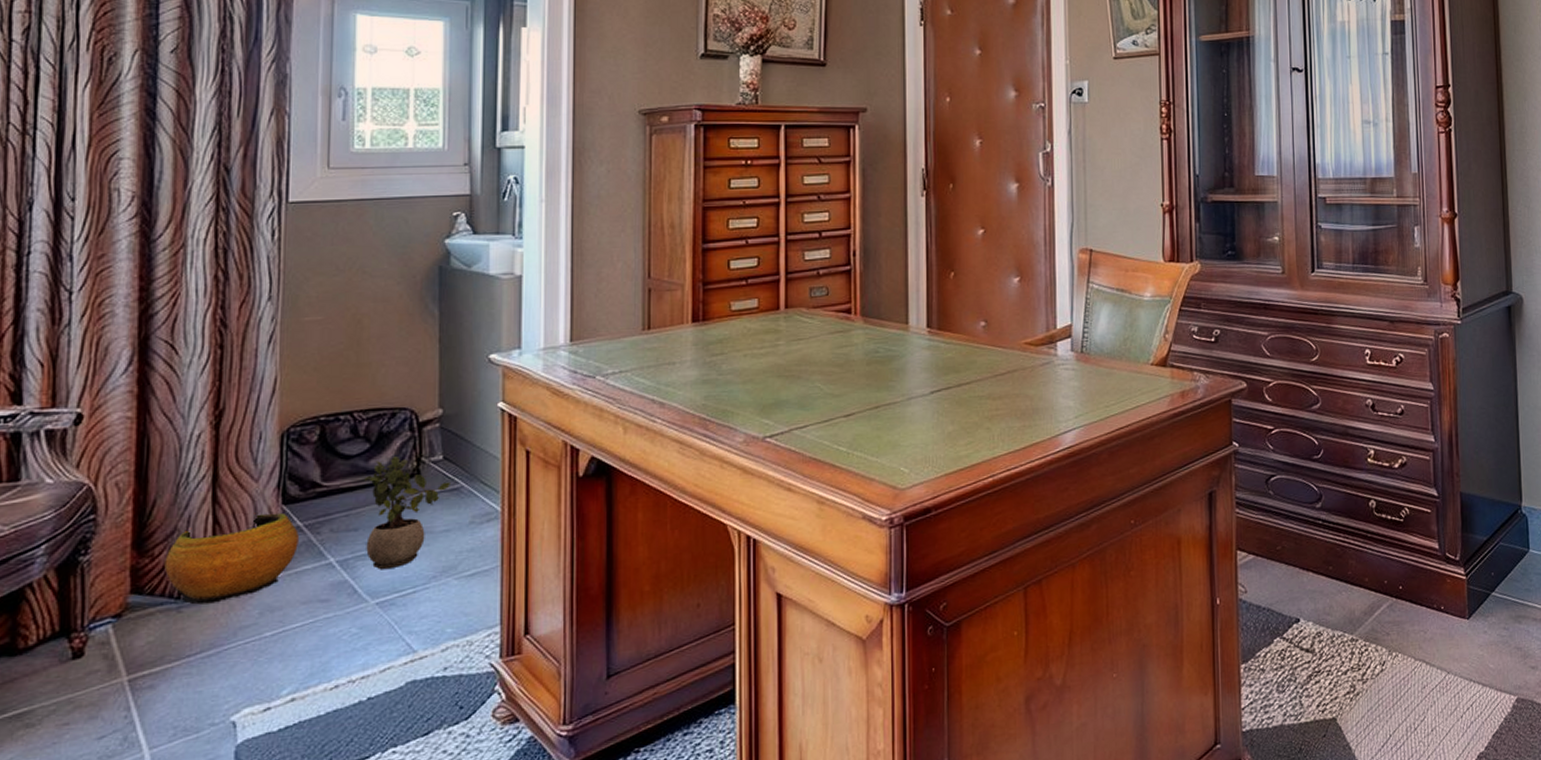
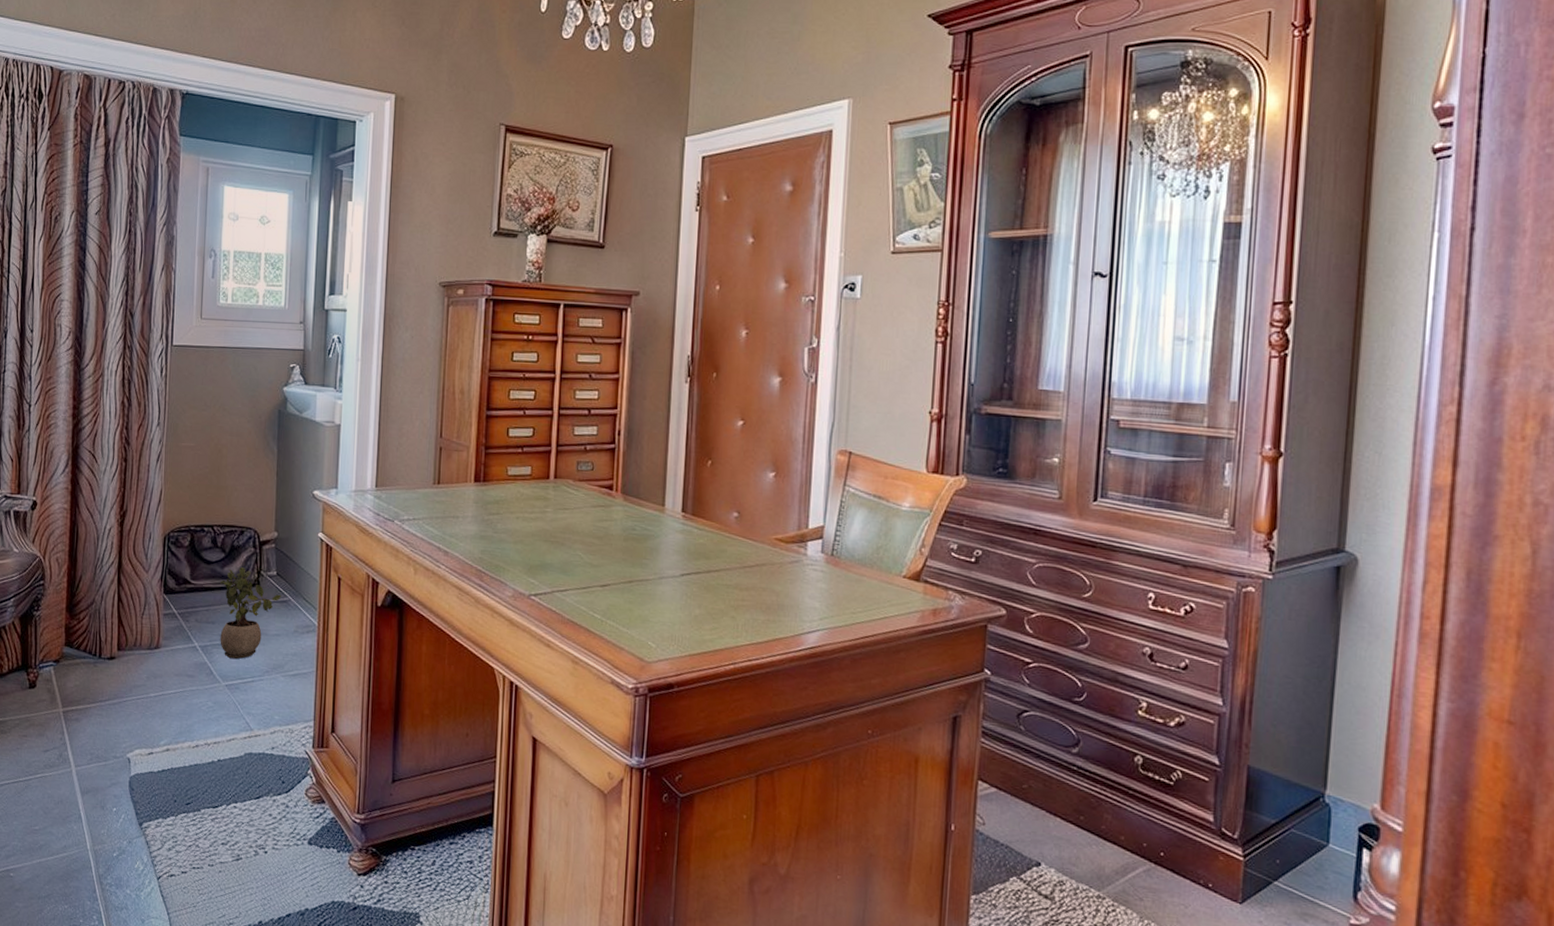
clay pot: present [164,512,299,605] -> none [86,597,174,664]

